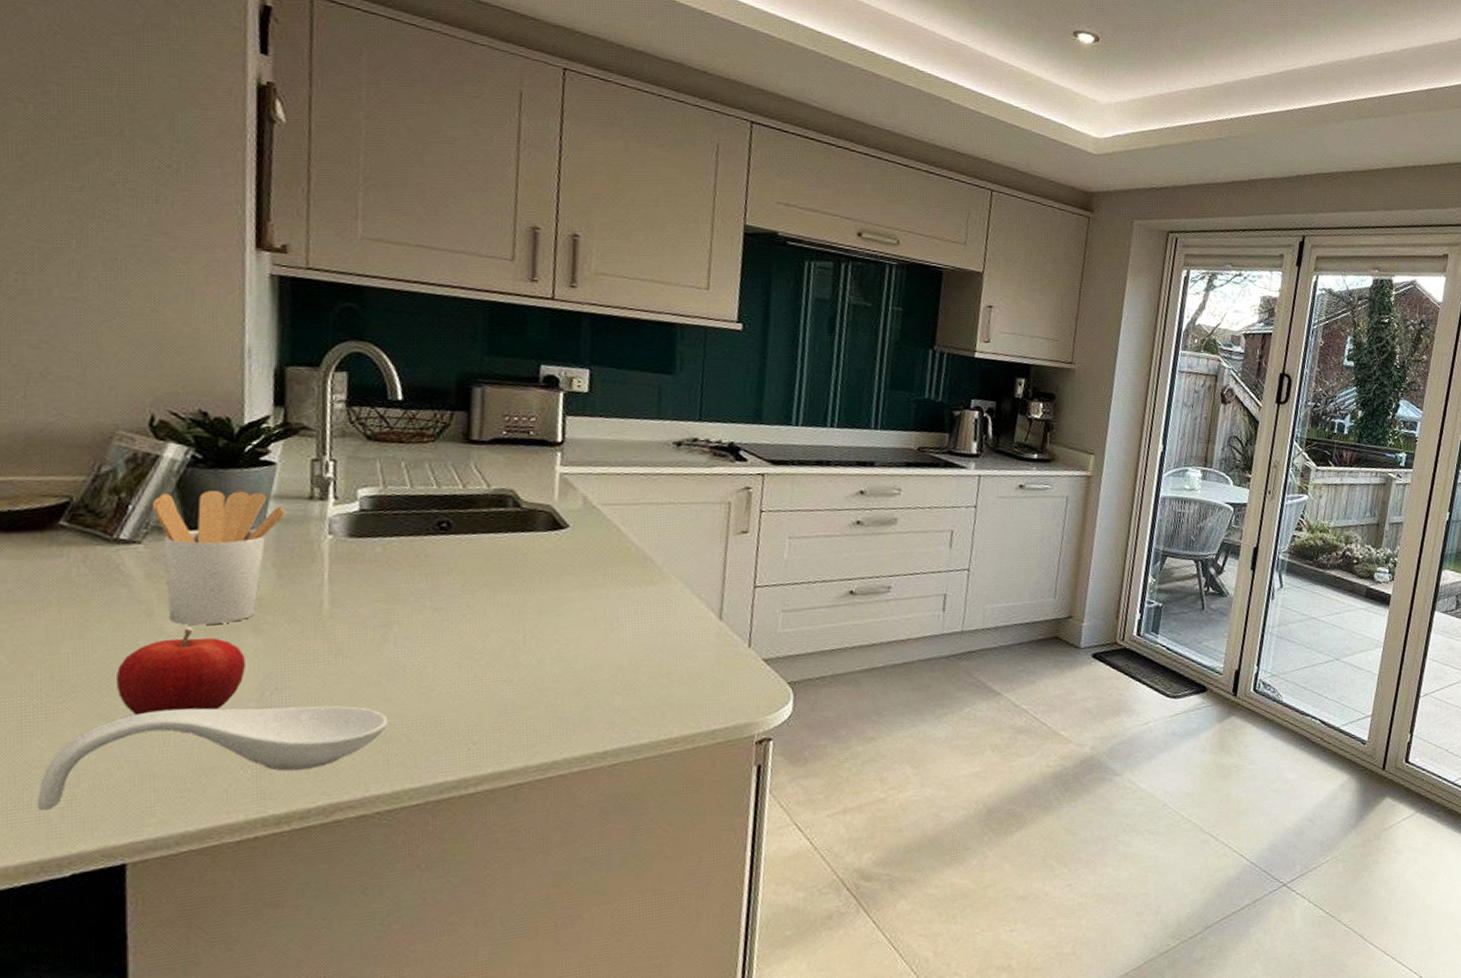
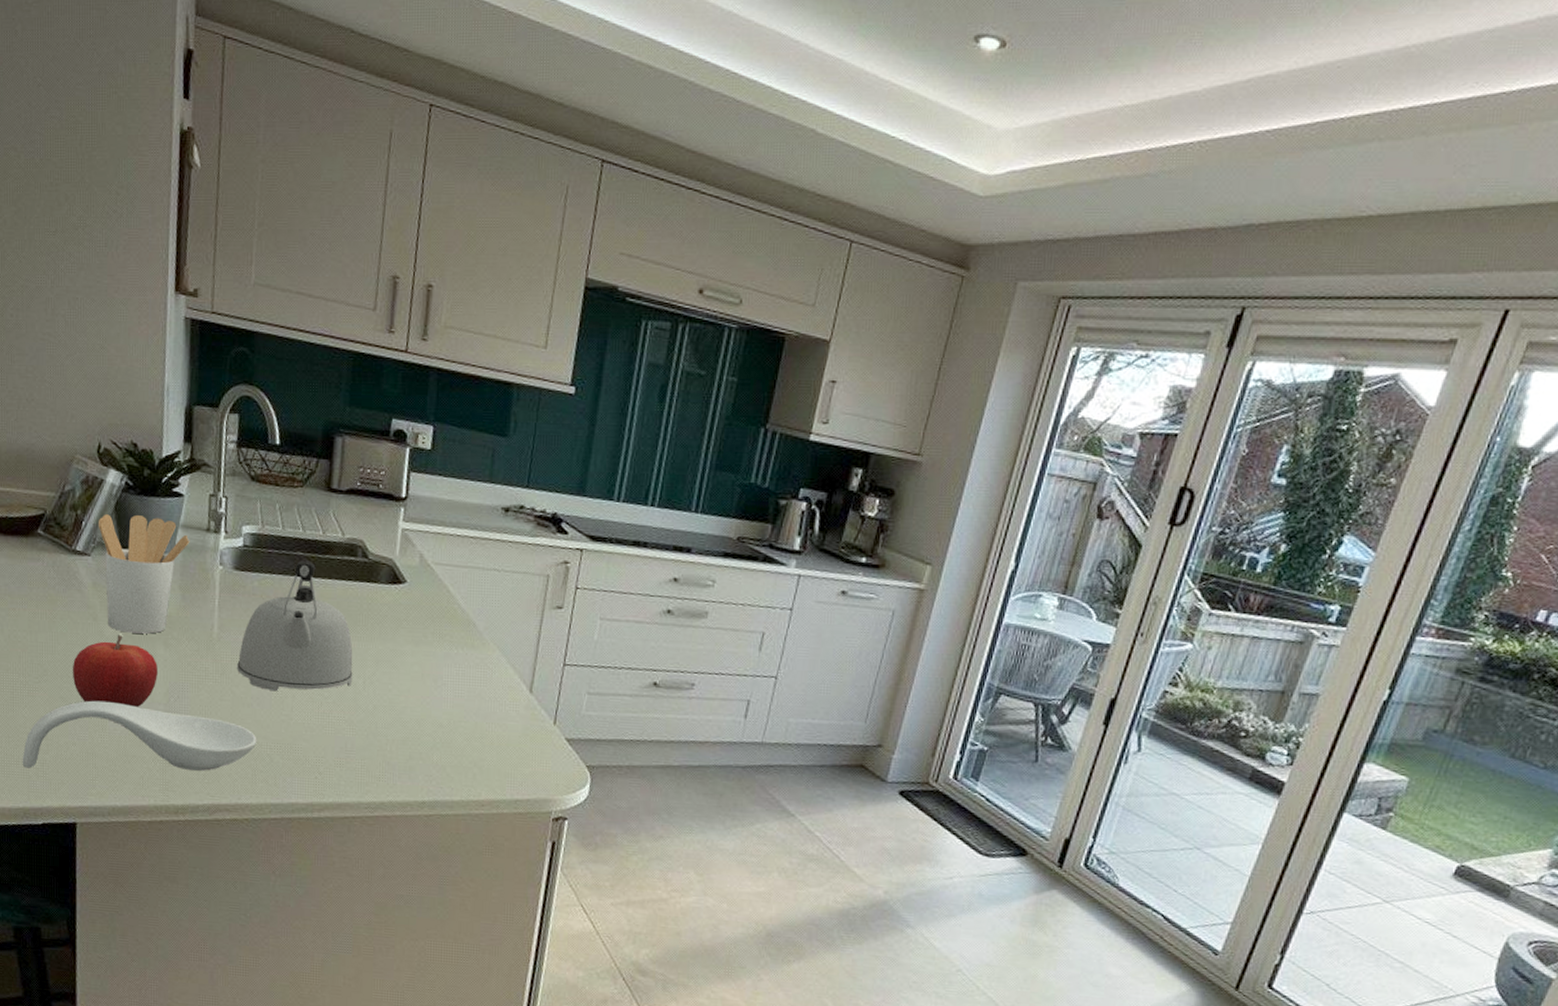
kettle: none [357,518,510,664] -> present [237,561,353,692]

